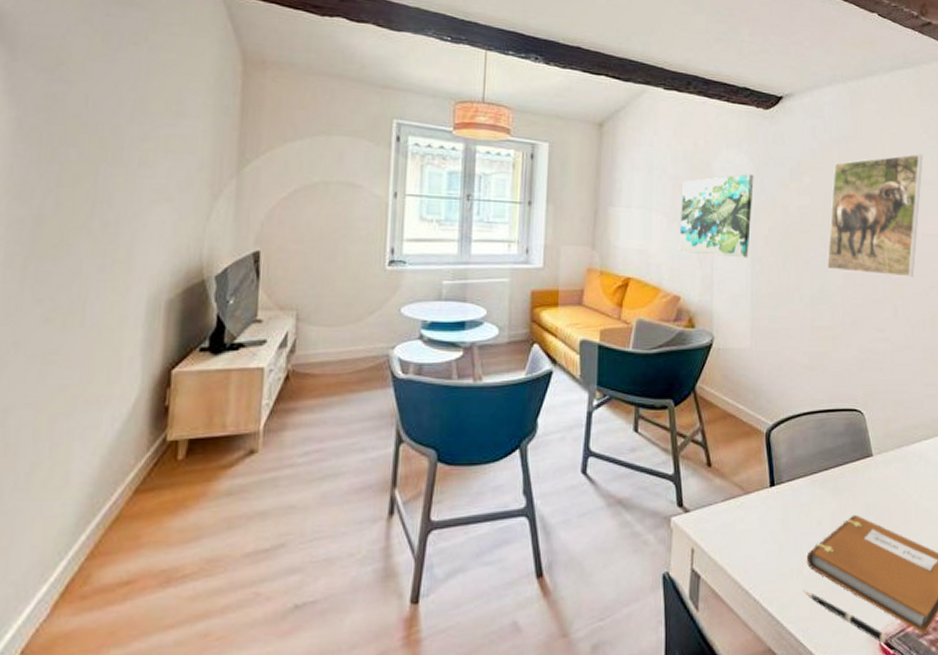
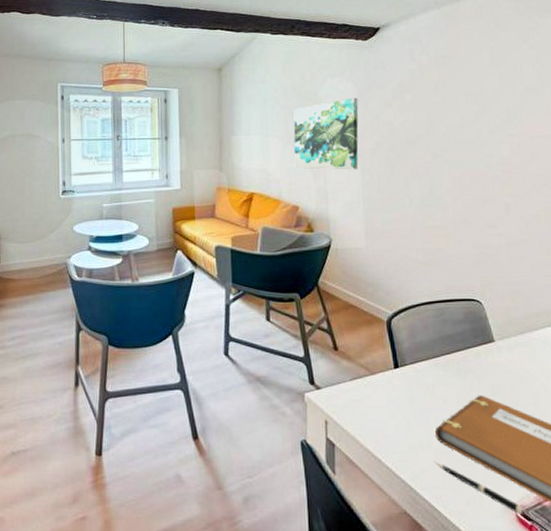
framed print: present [827,154,923,277] -> none [434,63,525,177]

